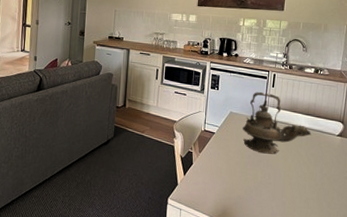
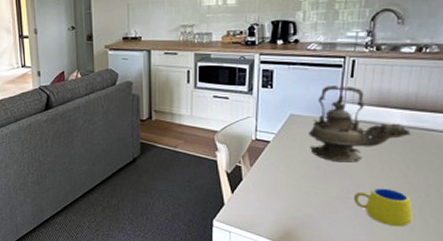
mug: none [272,176,313,209] -> present [353,188,413,227]

